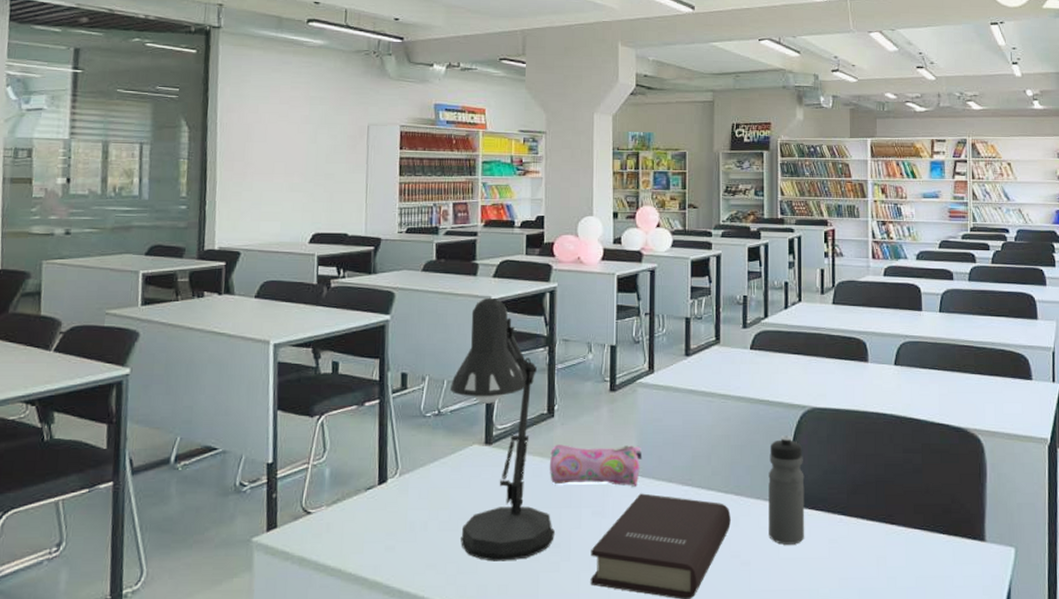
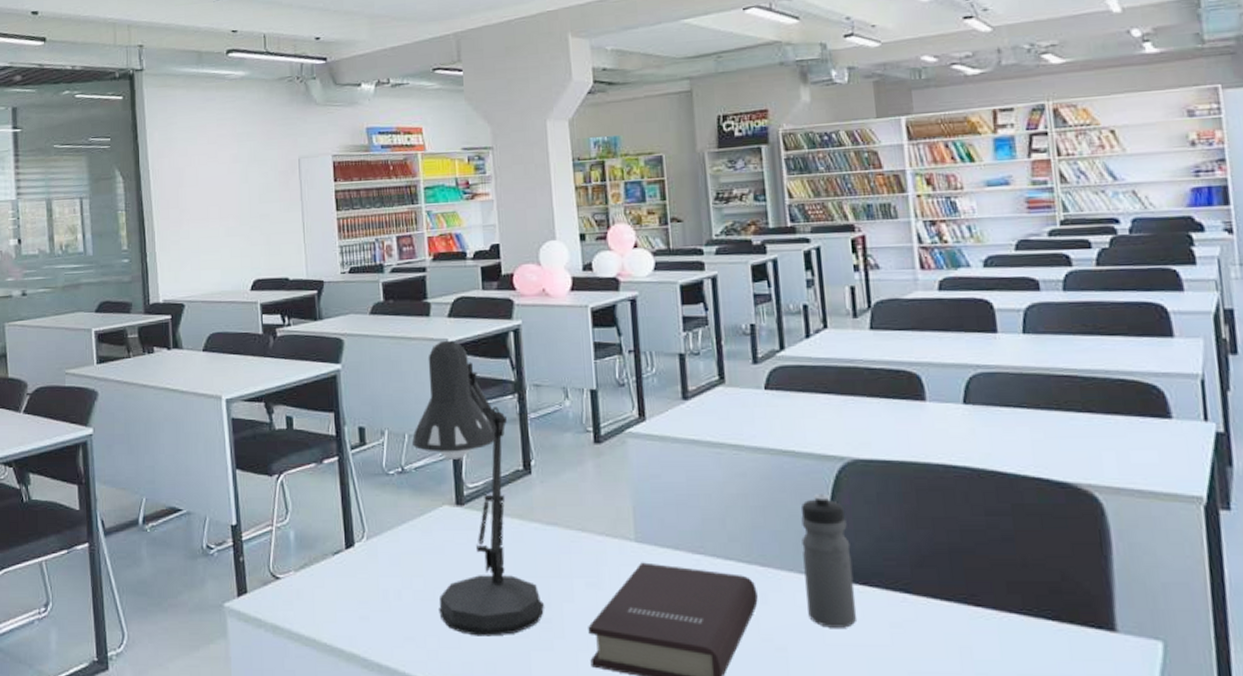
pencil case: present [549,445,643,487] -> none [530,505,641,555]

